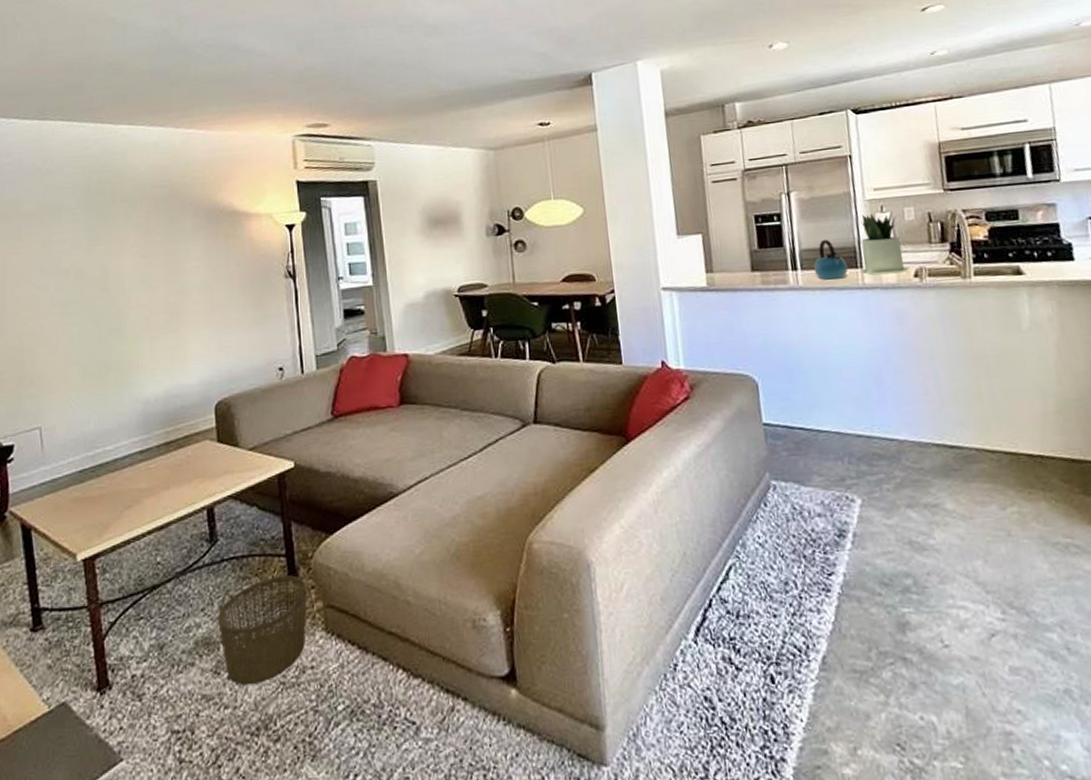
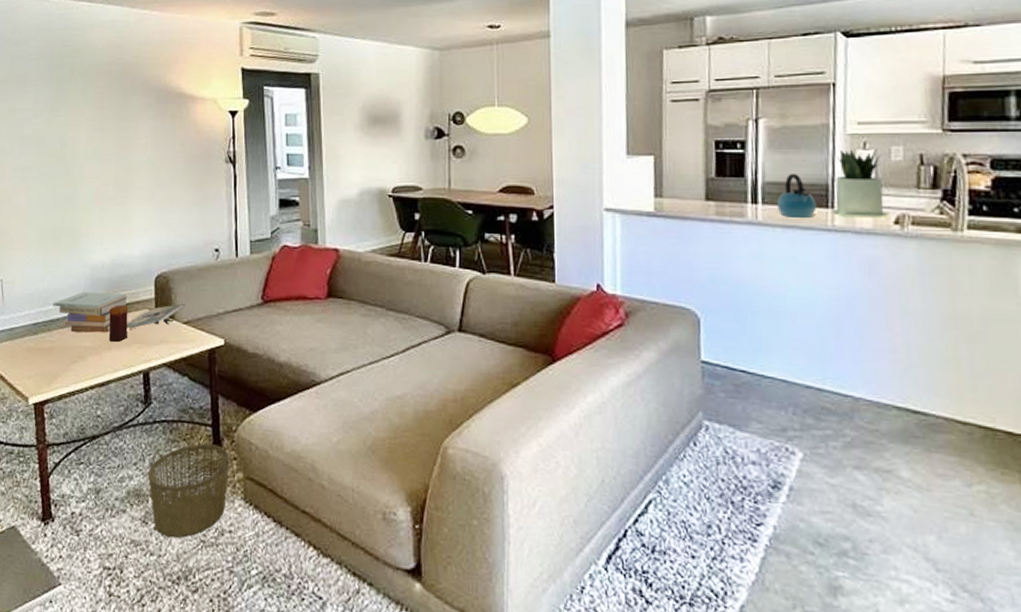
books: none [101,426,186,474] -> present [53,291,128,333]
candle: none [166,438,187,480] -> present [108,304,128,342]
magazine: none [186,429,250,463] -> present [126,304,186,329]

